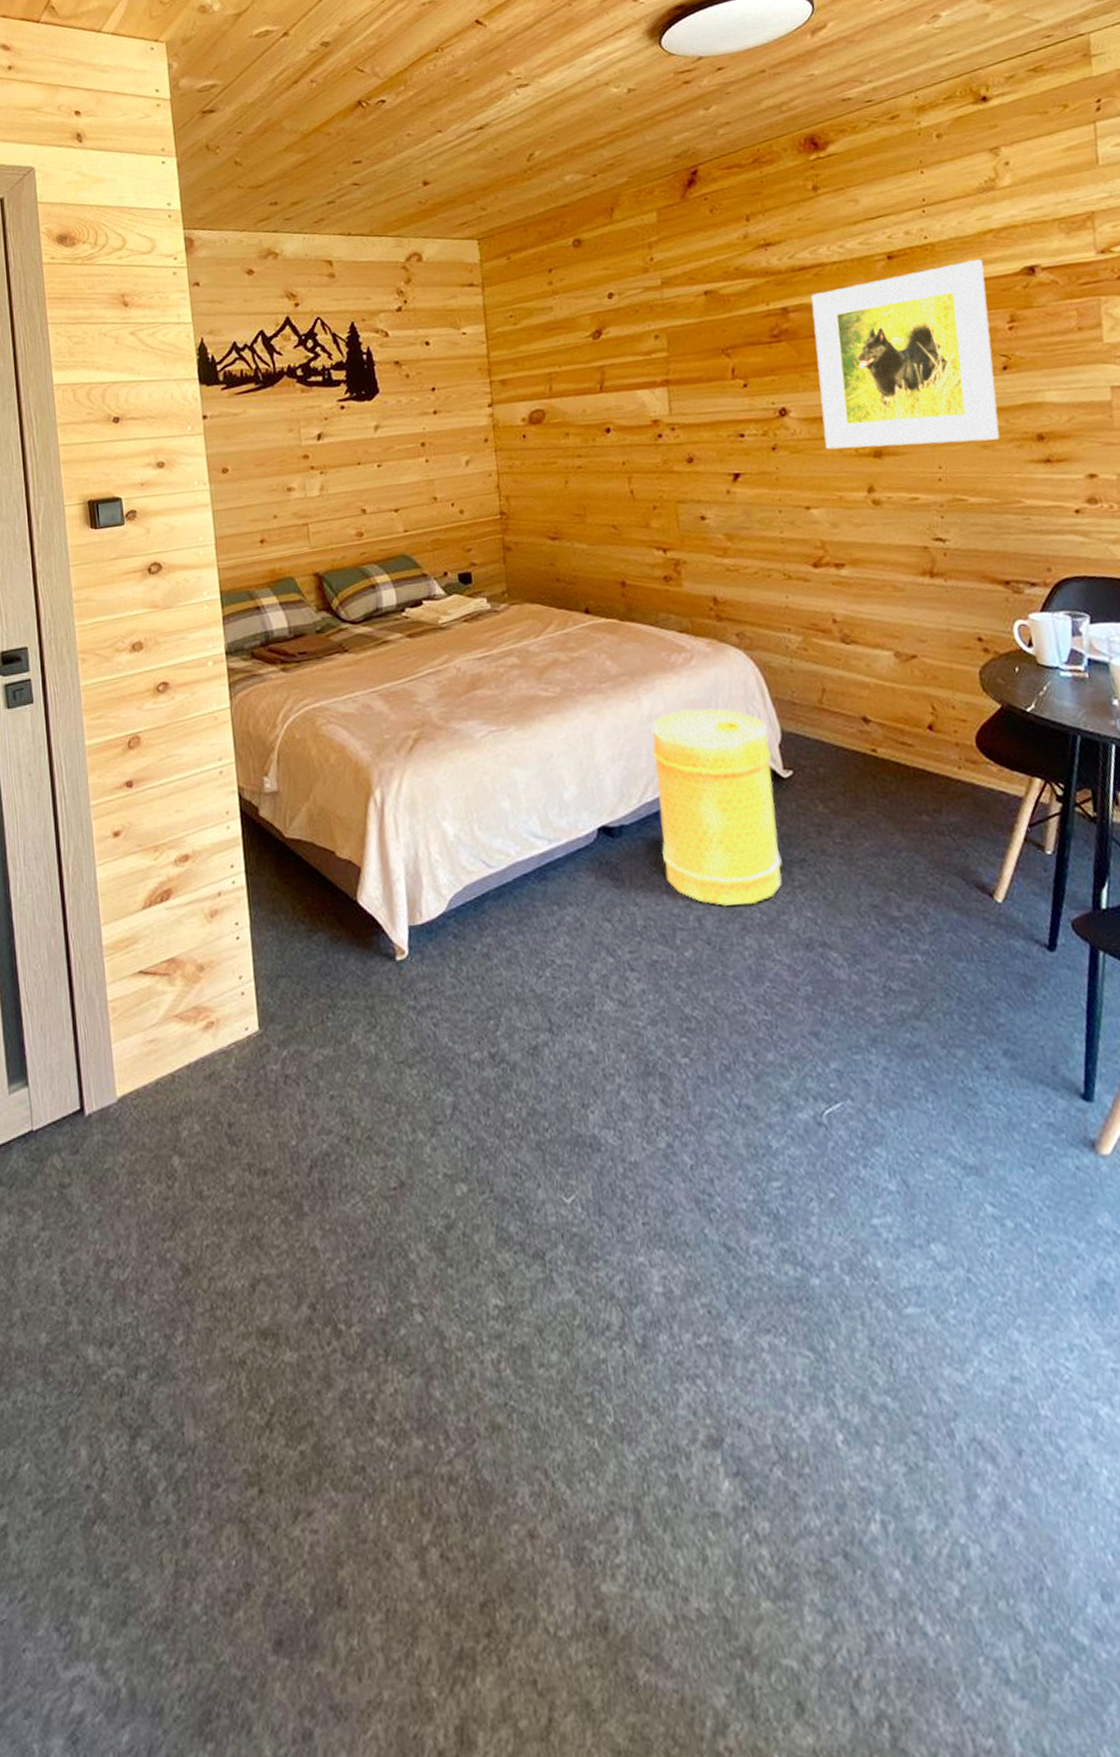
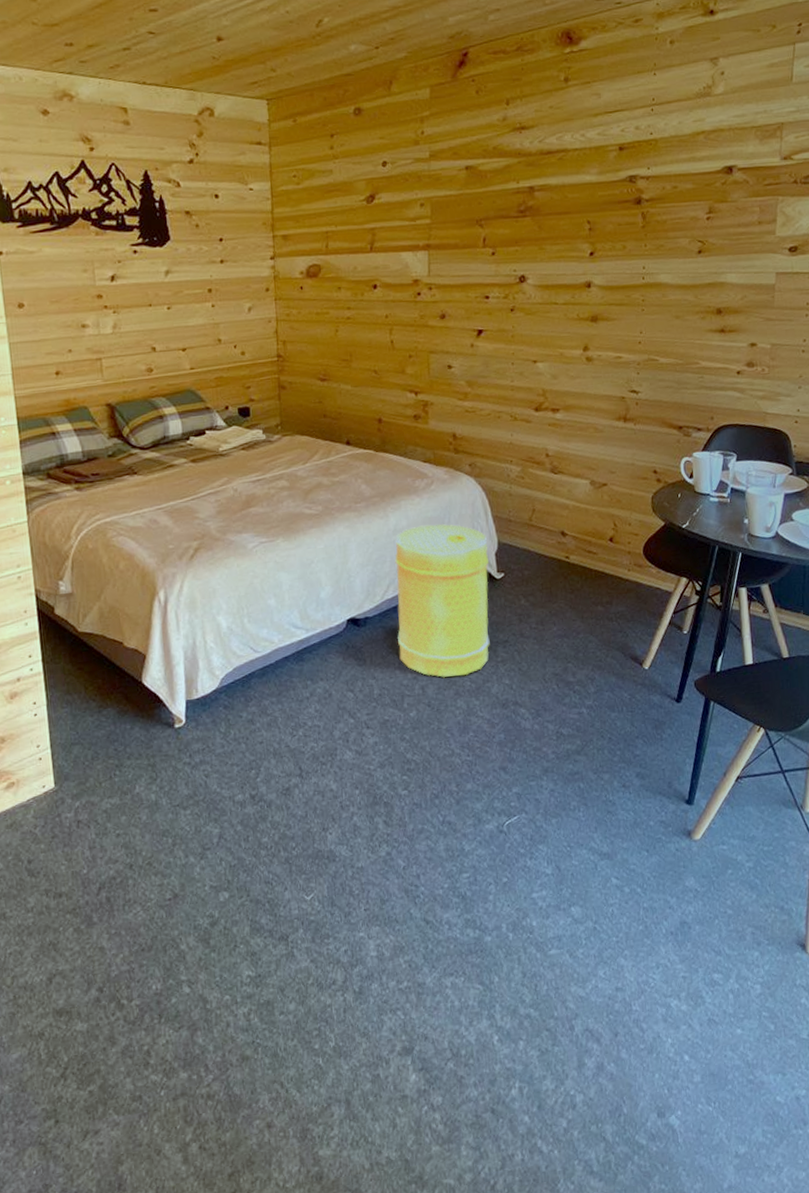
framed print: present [811,259,1000,450] -> none [553,157,694,313]

